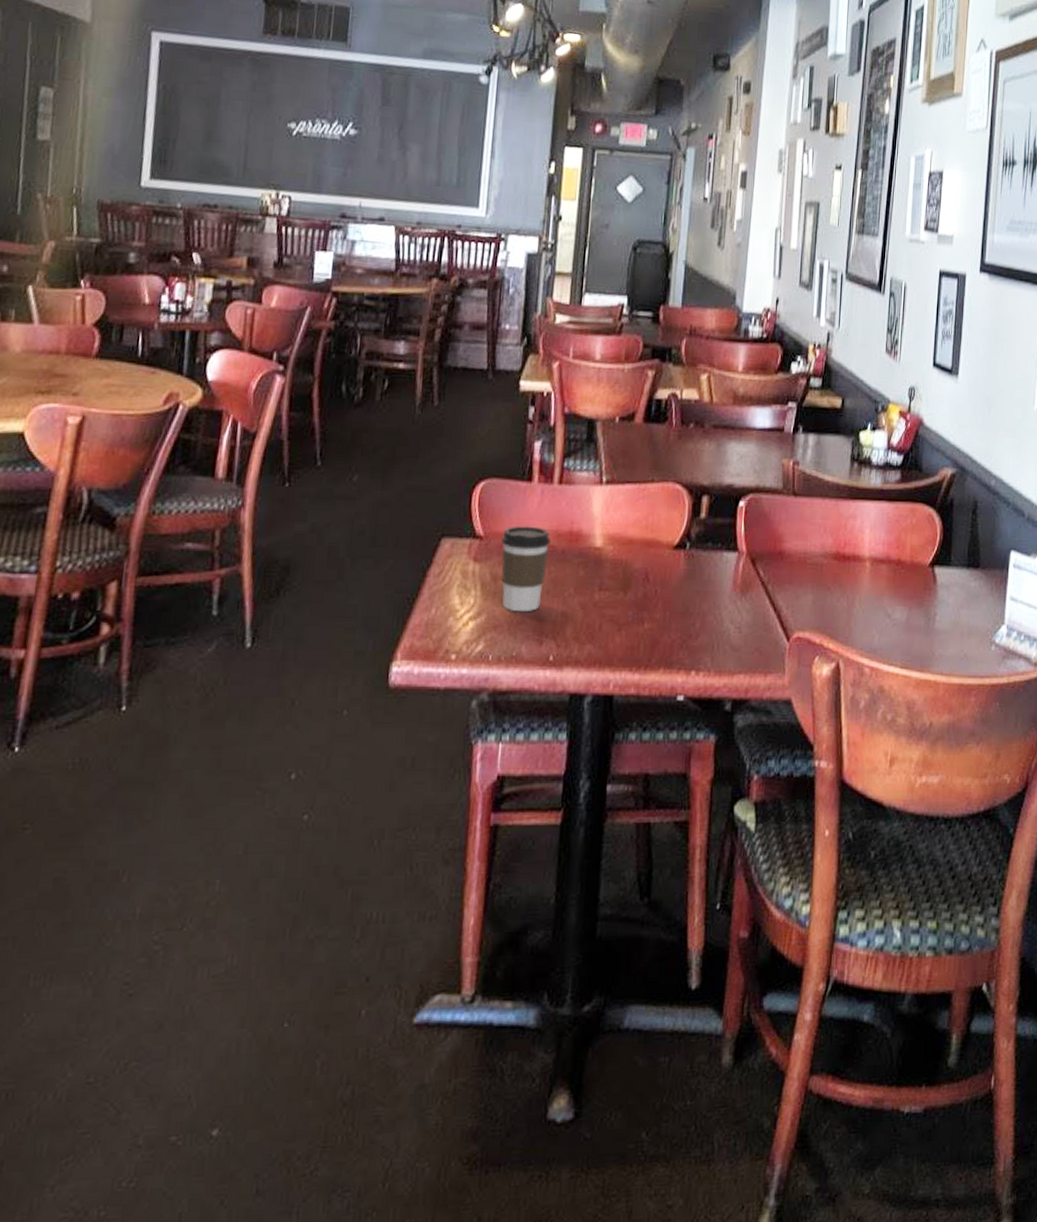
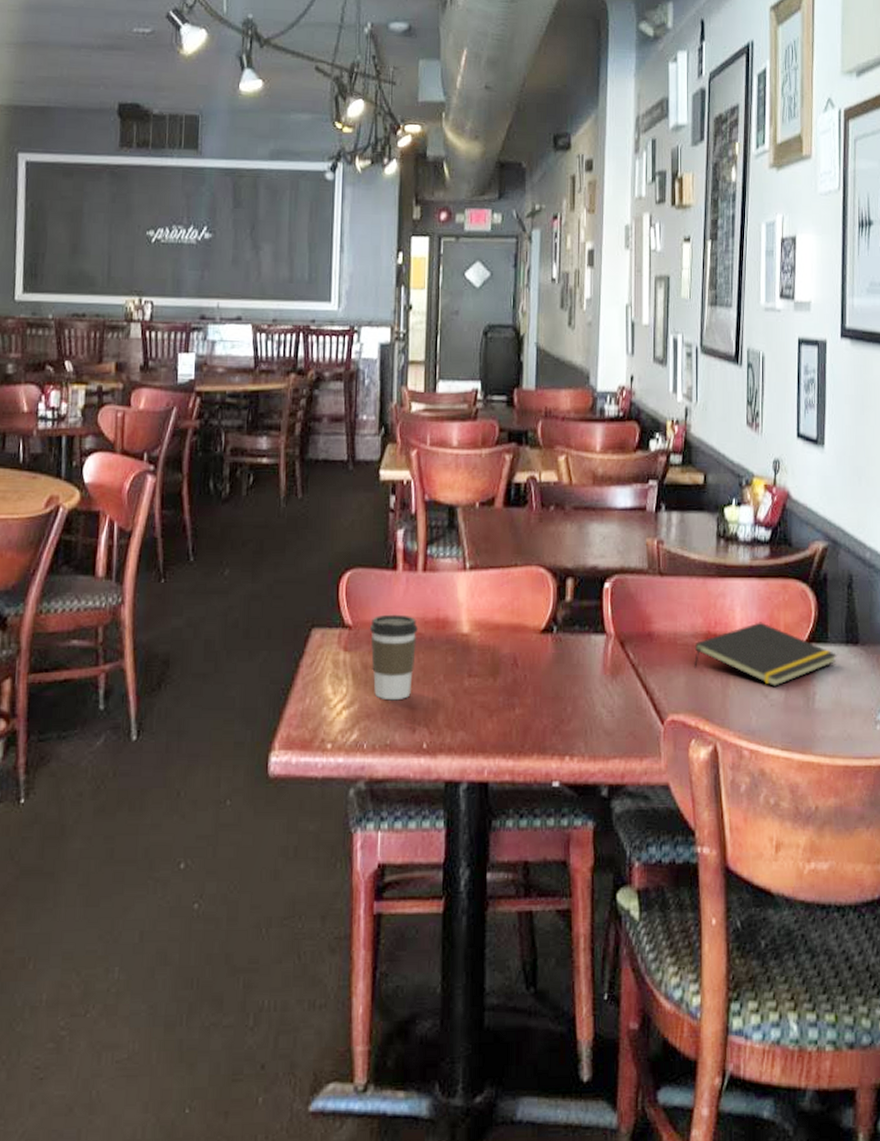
notepad: none [822,544,959,607] -> present [694,622,838,686]

